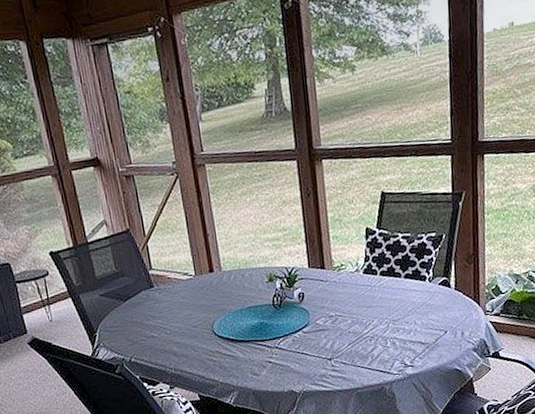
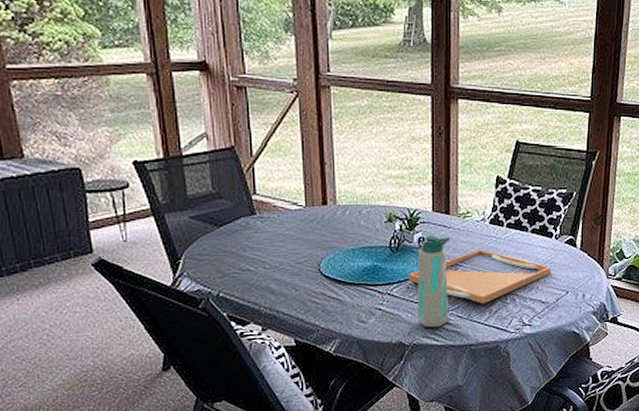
serving tray: none [293,298,428,350] -> present [409,250,552,305]
water bottle: none [300,290,335,375] -> present [417,236,451,328]

